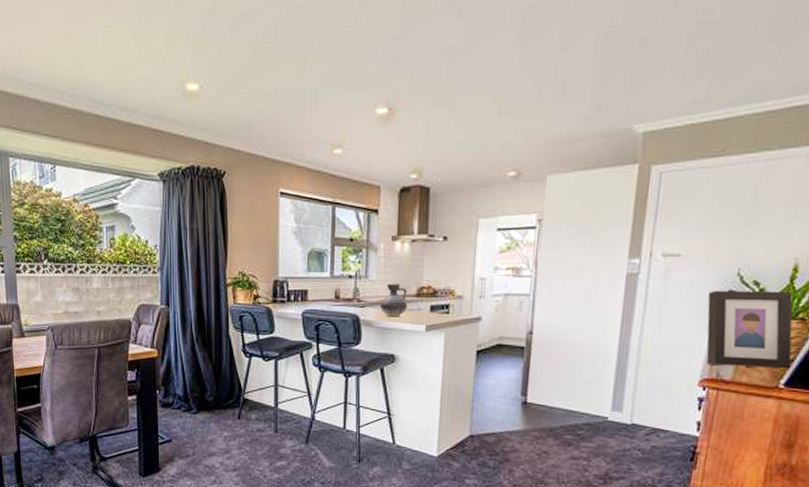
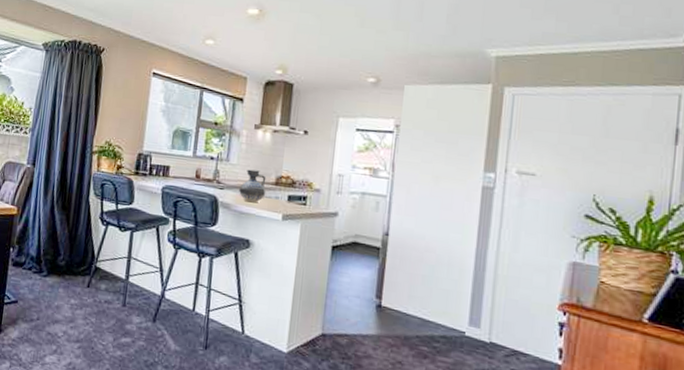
picture frame: present [706,290,793,369] -> none [564,213,655,303]

